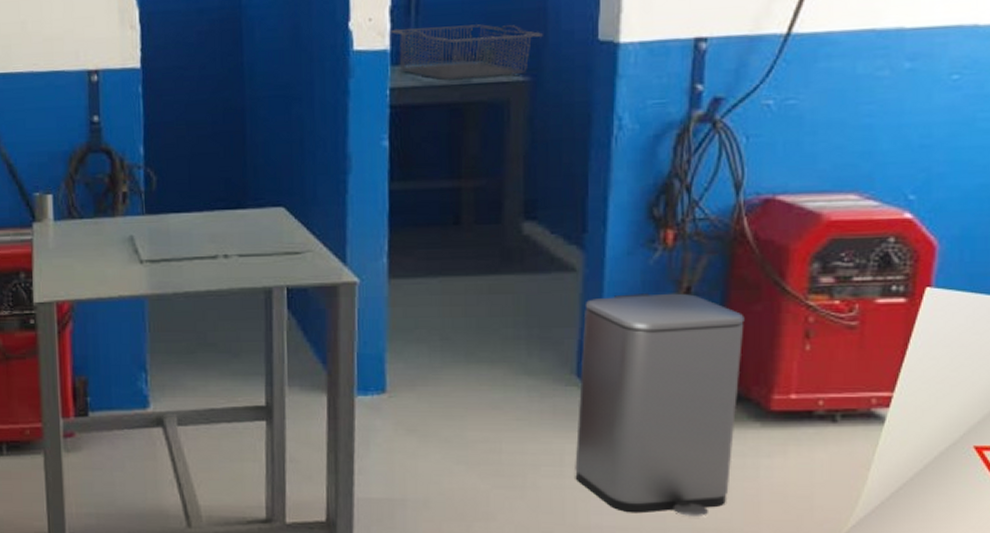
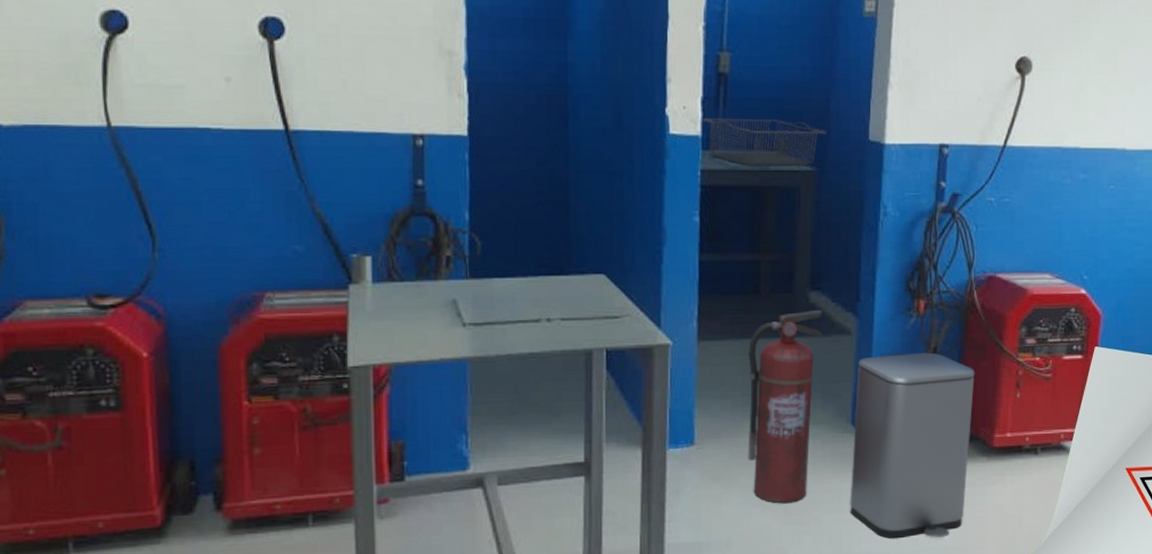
fire extinguisher: none [448,242,541,463] -> present [748,309,824,504]

